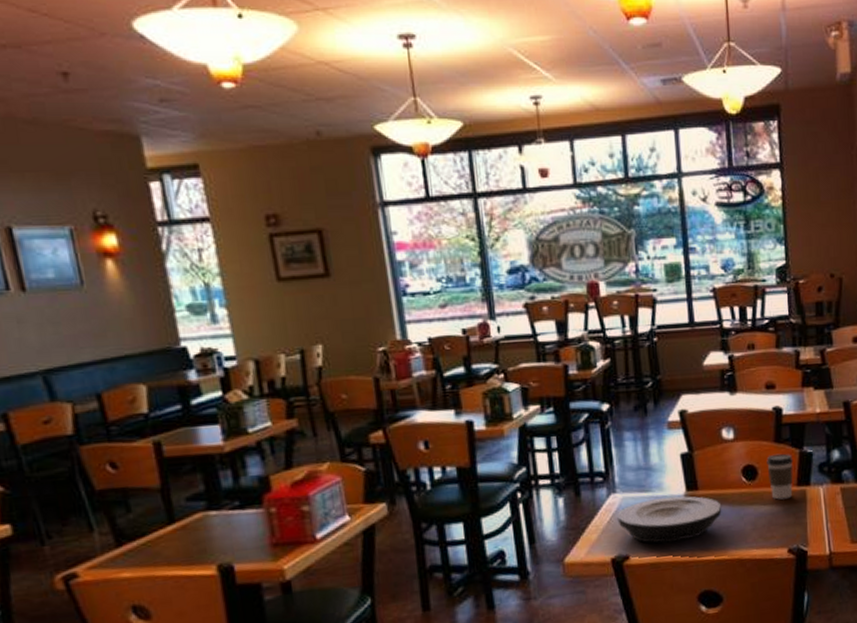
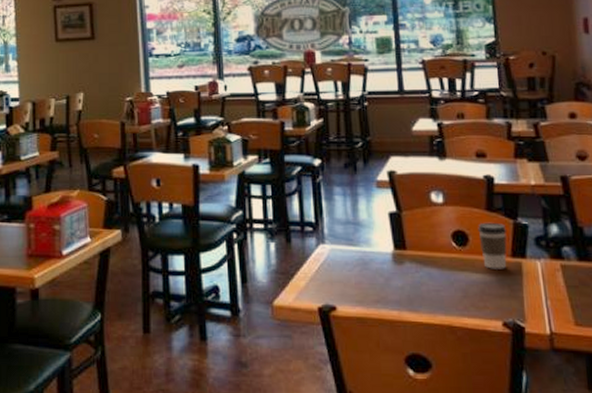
plate: present [617,496,722,544] -> none [325,253,431,299]

